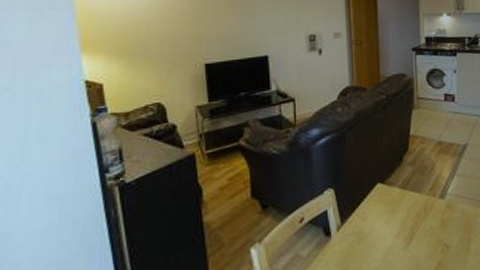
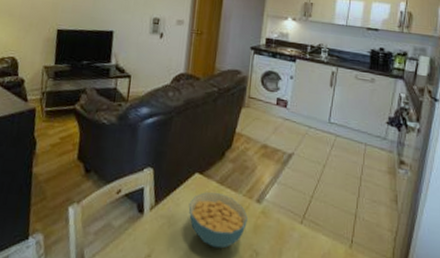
cereal bowl: none [375,198,434,252] -> present [188,192,247,249]

